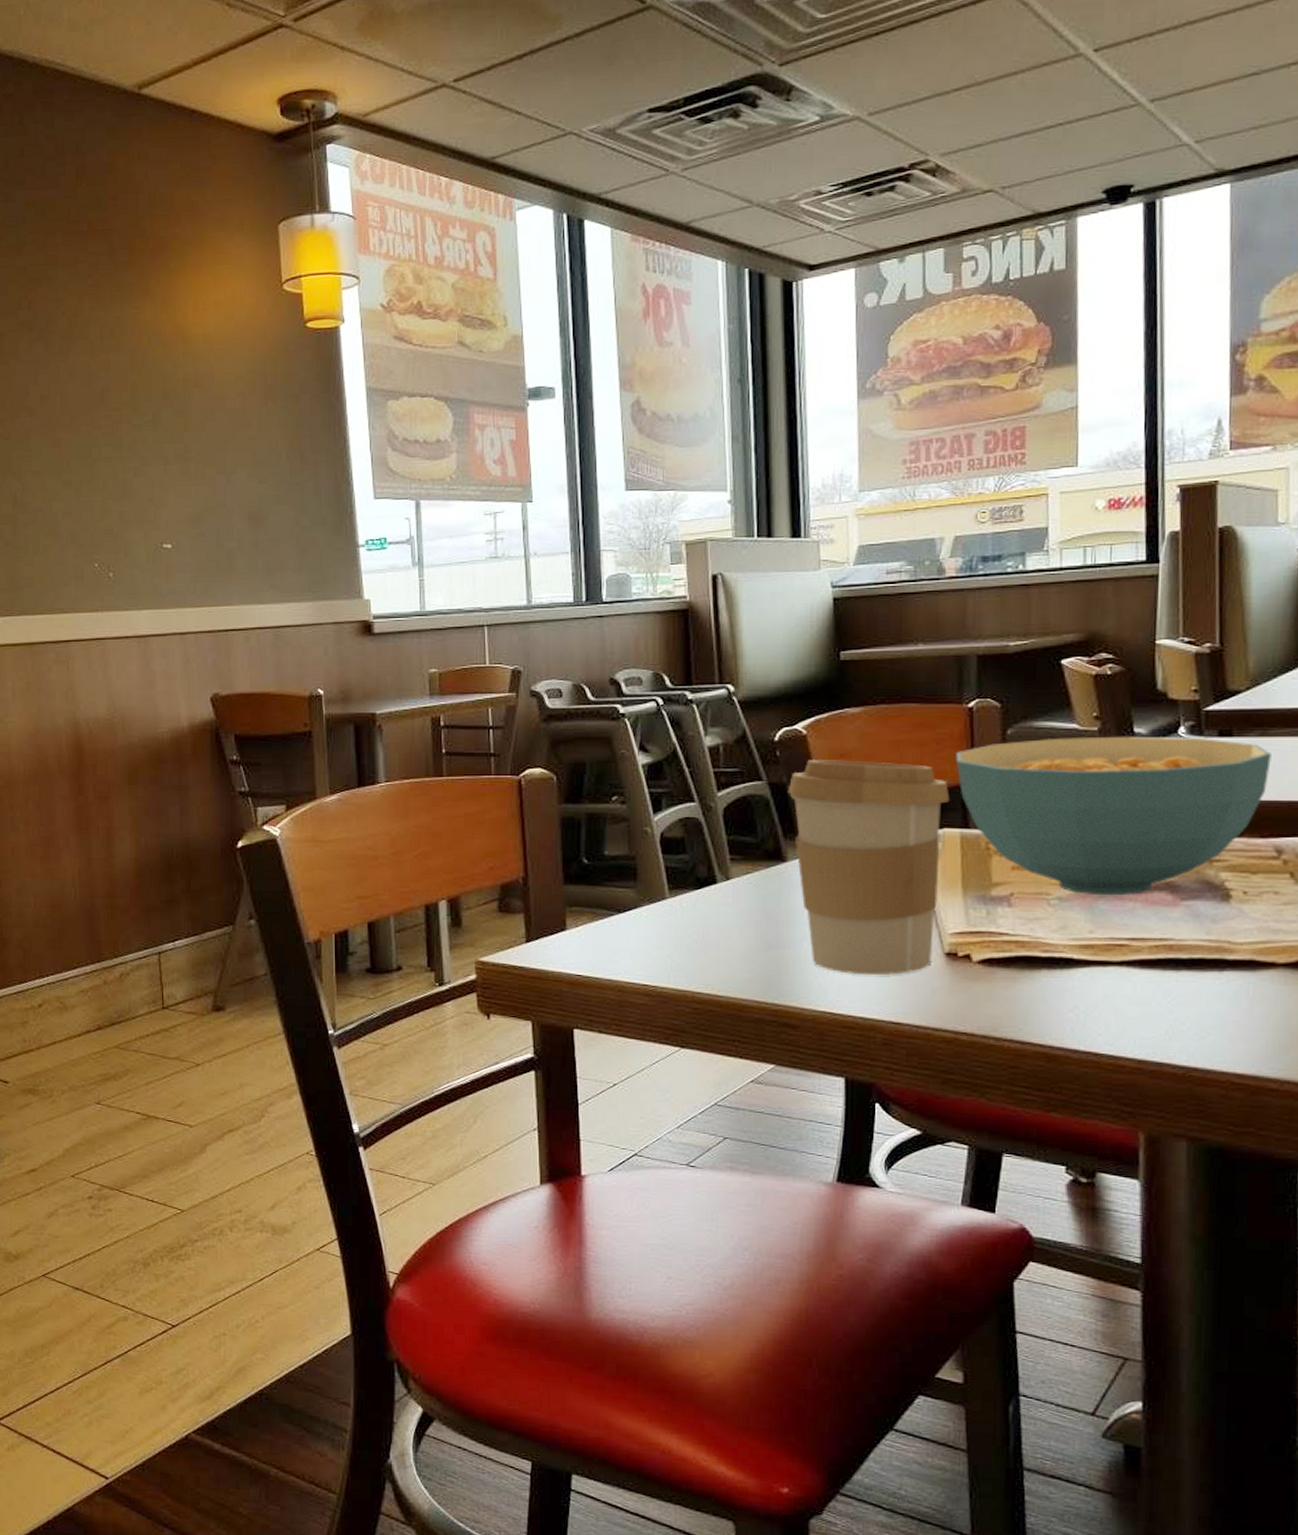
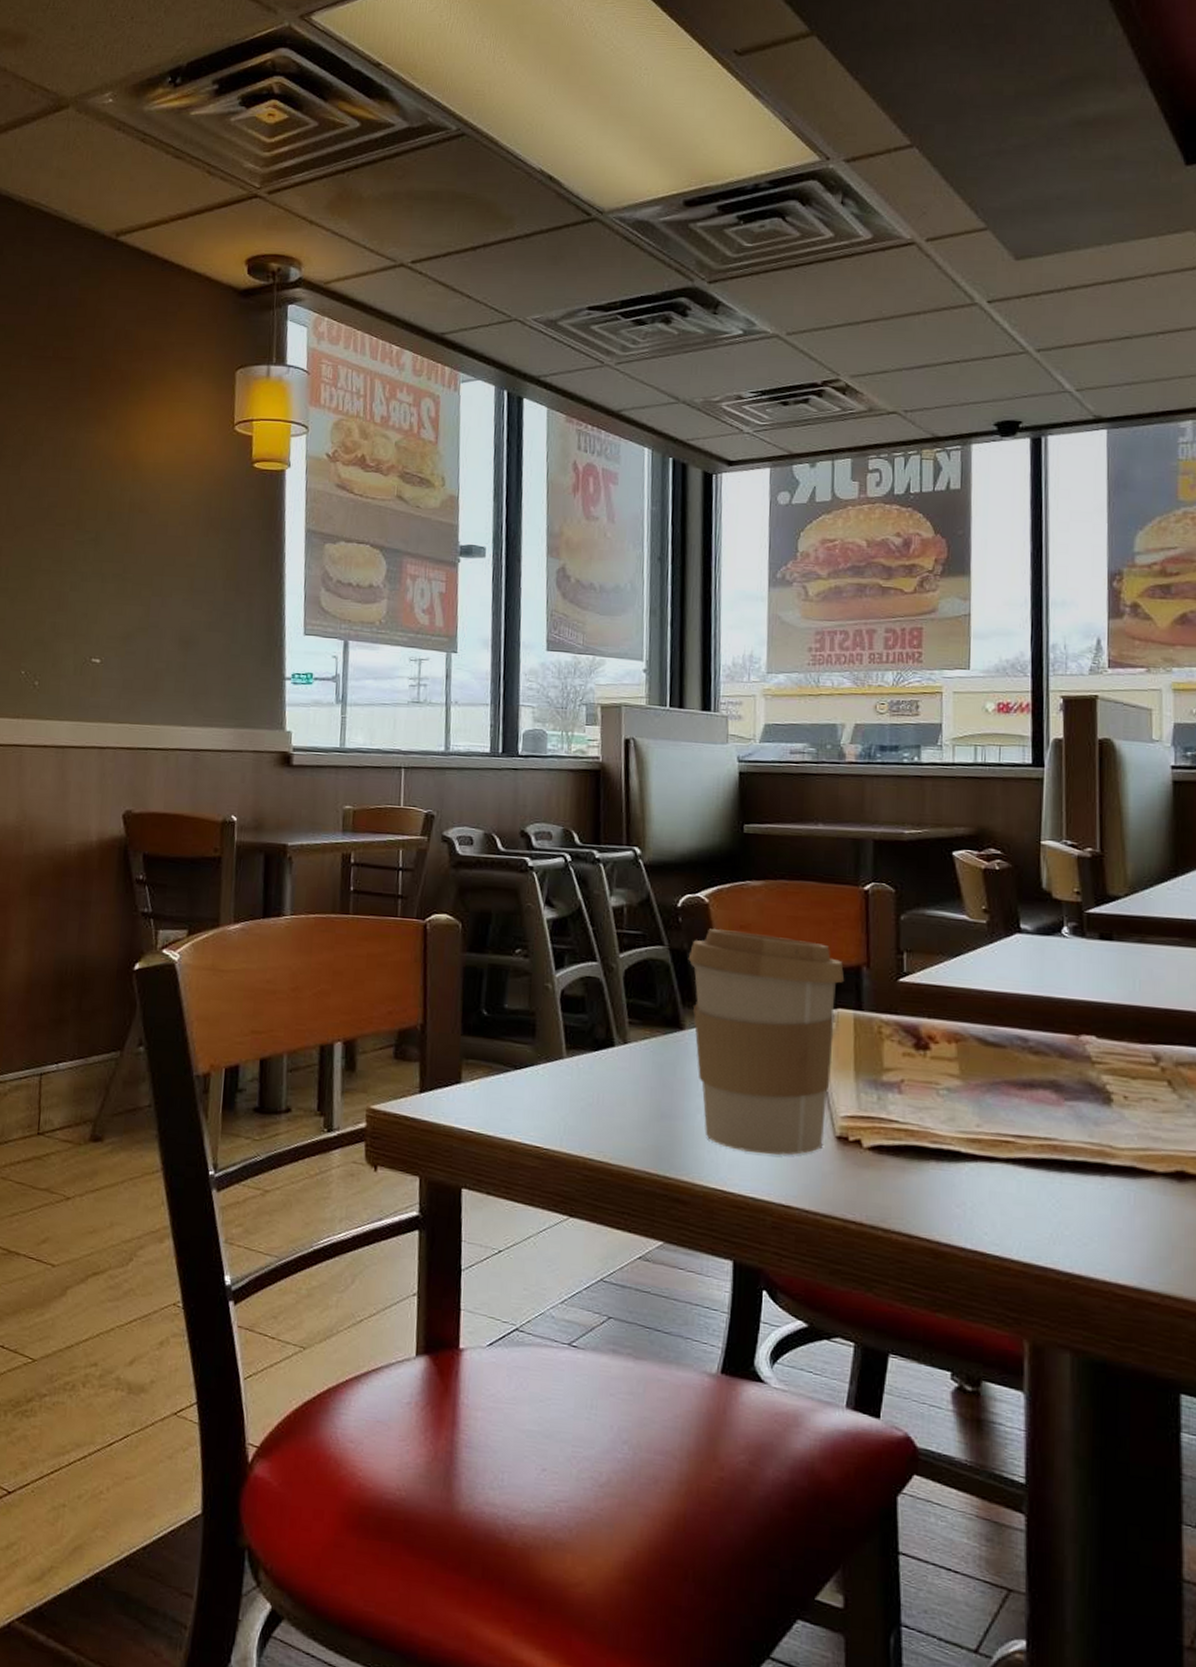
cereal bowl: present [956,736,1271,896] -> none [851,927,1149,1091]

